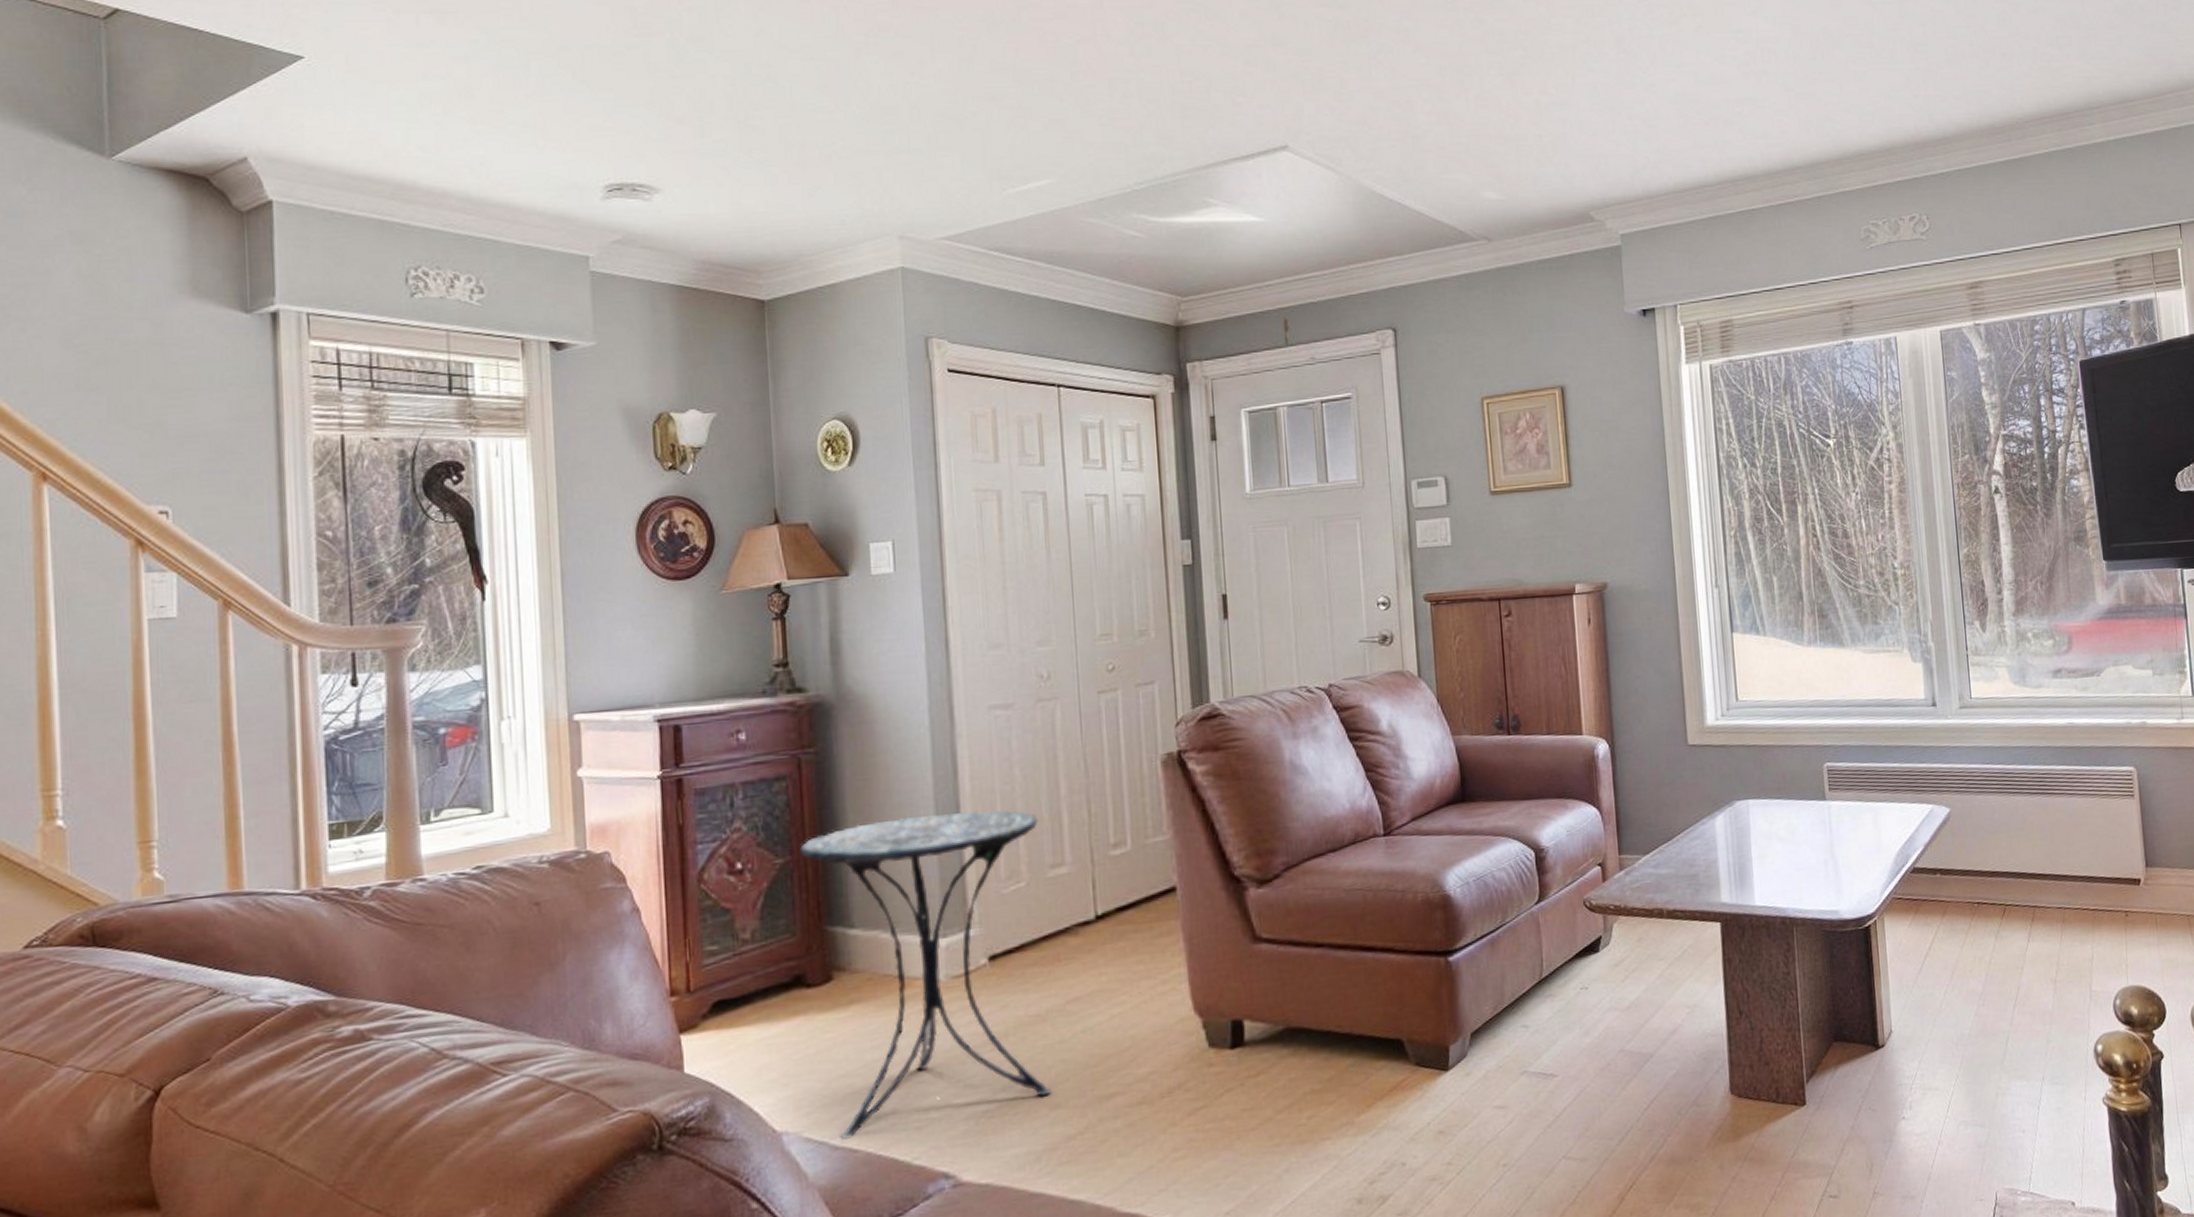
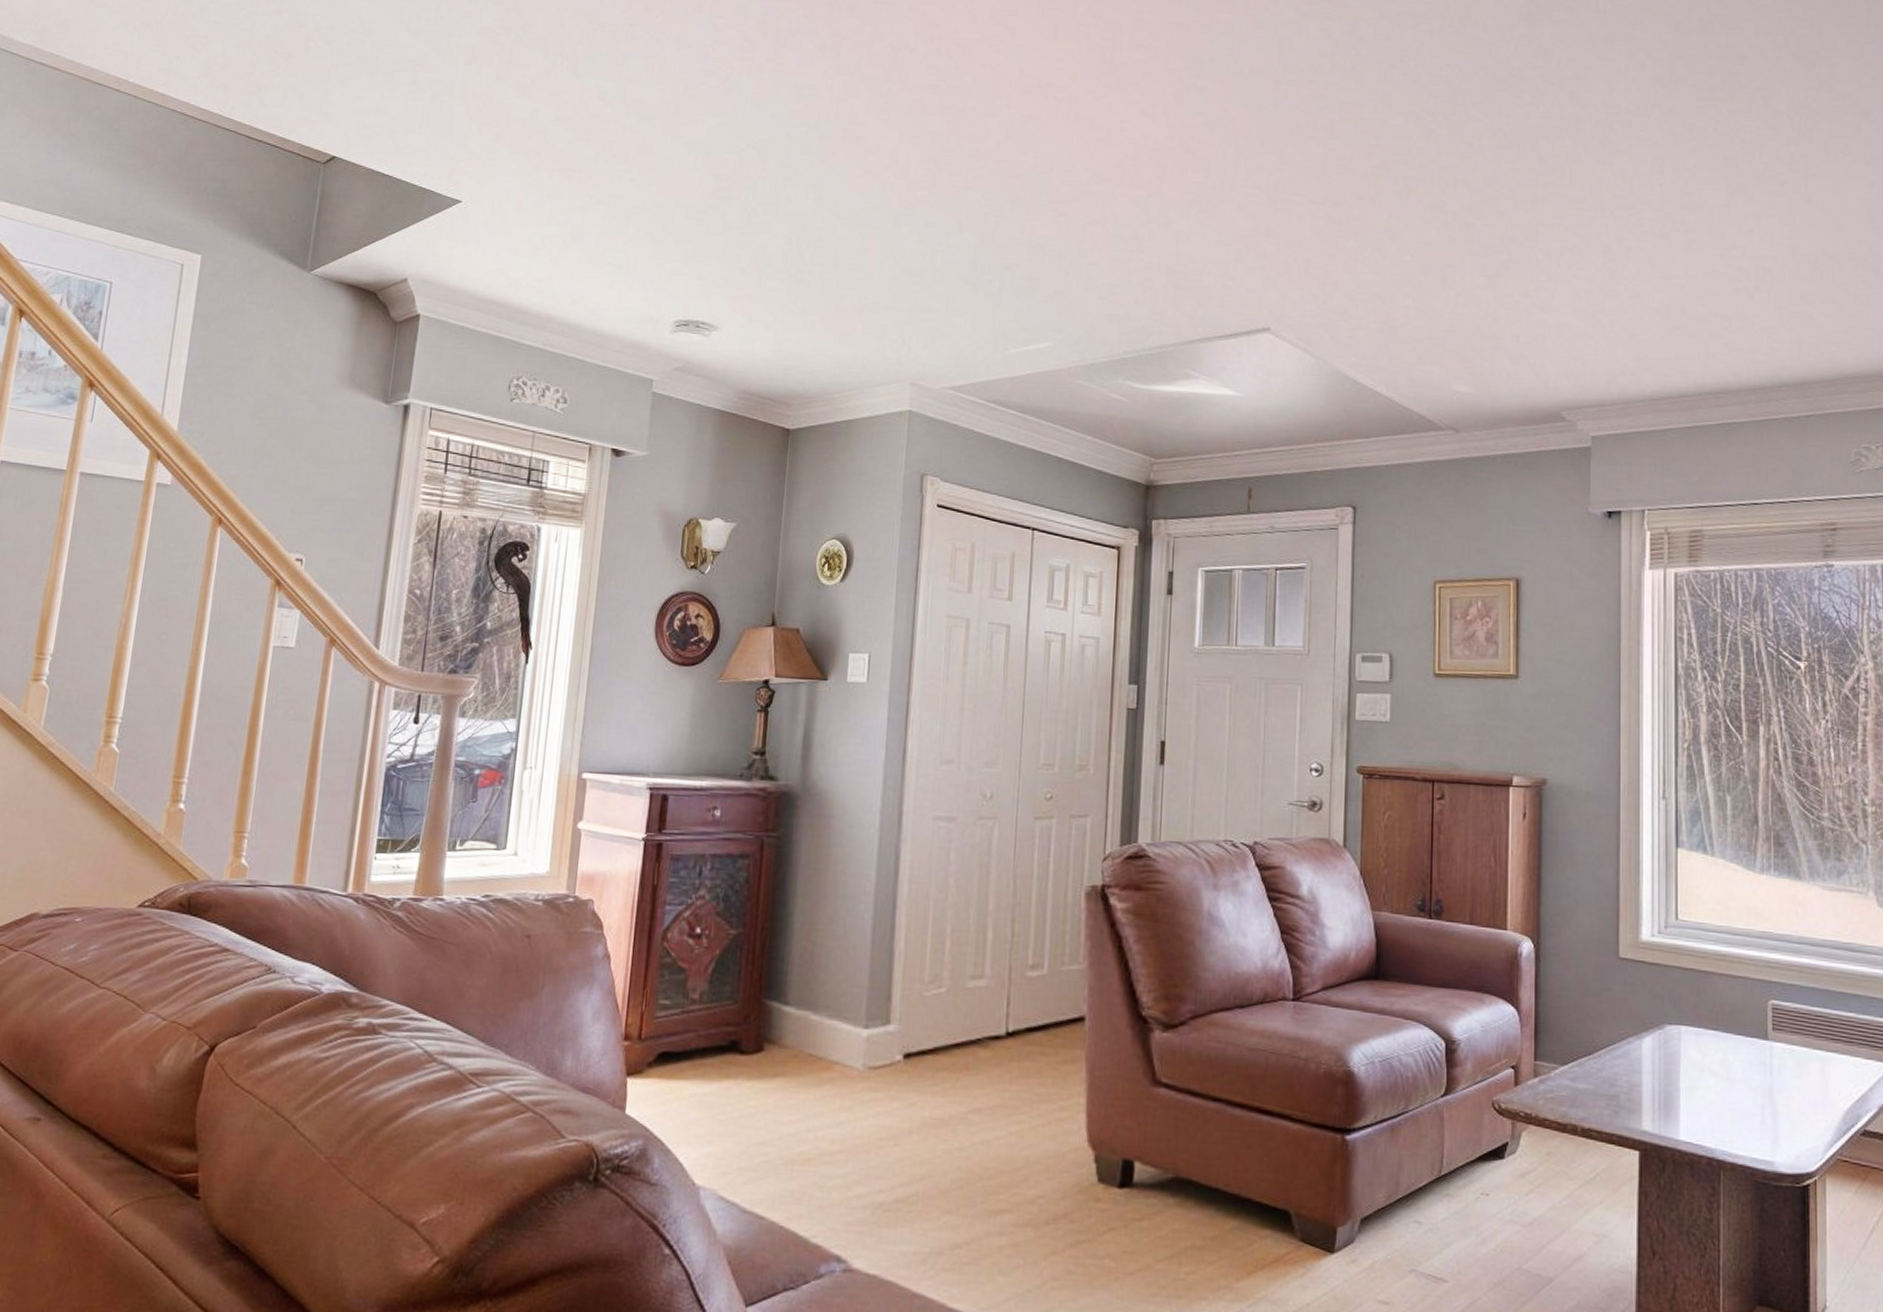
side table: present [800,810,1052,1140] -> none [749,908,965,1205]

